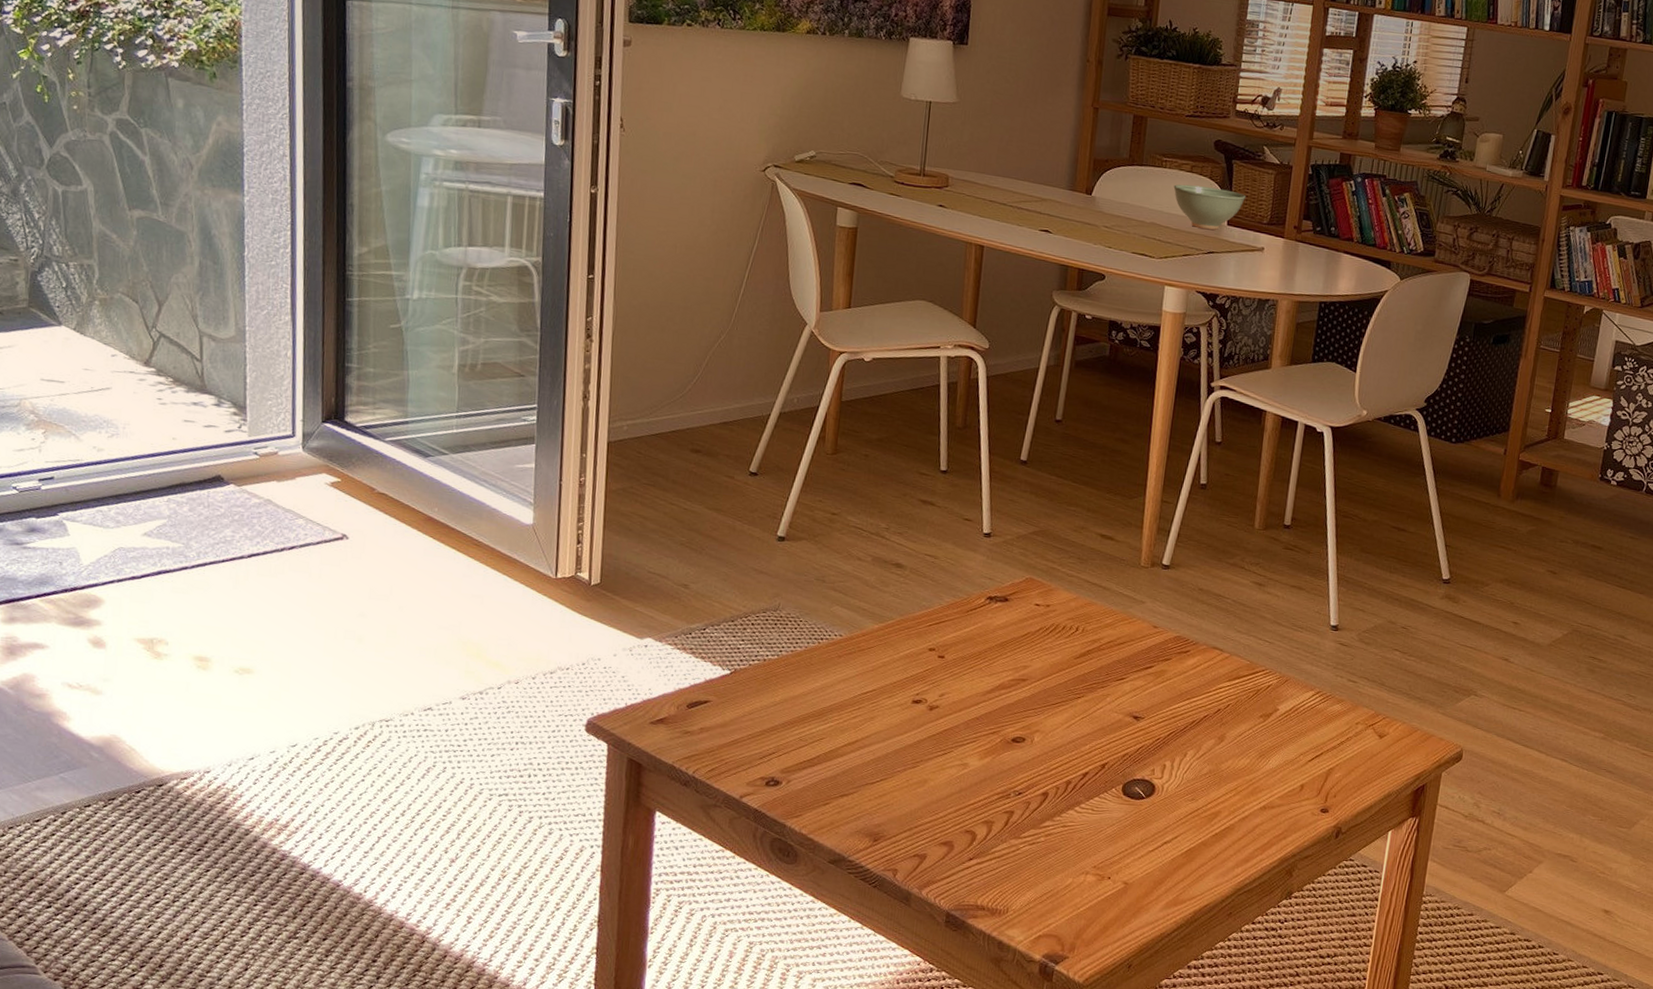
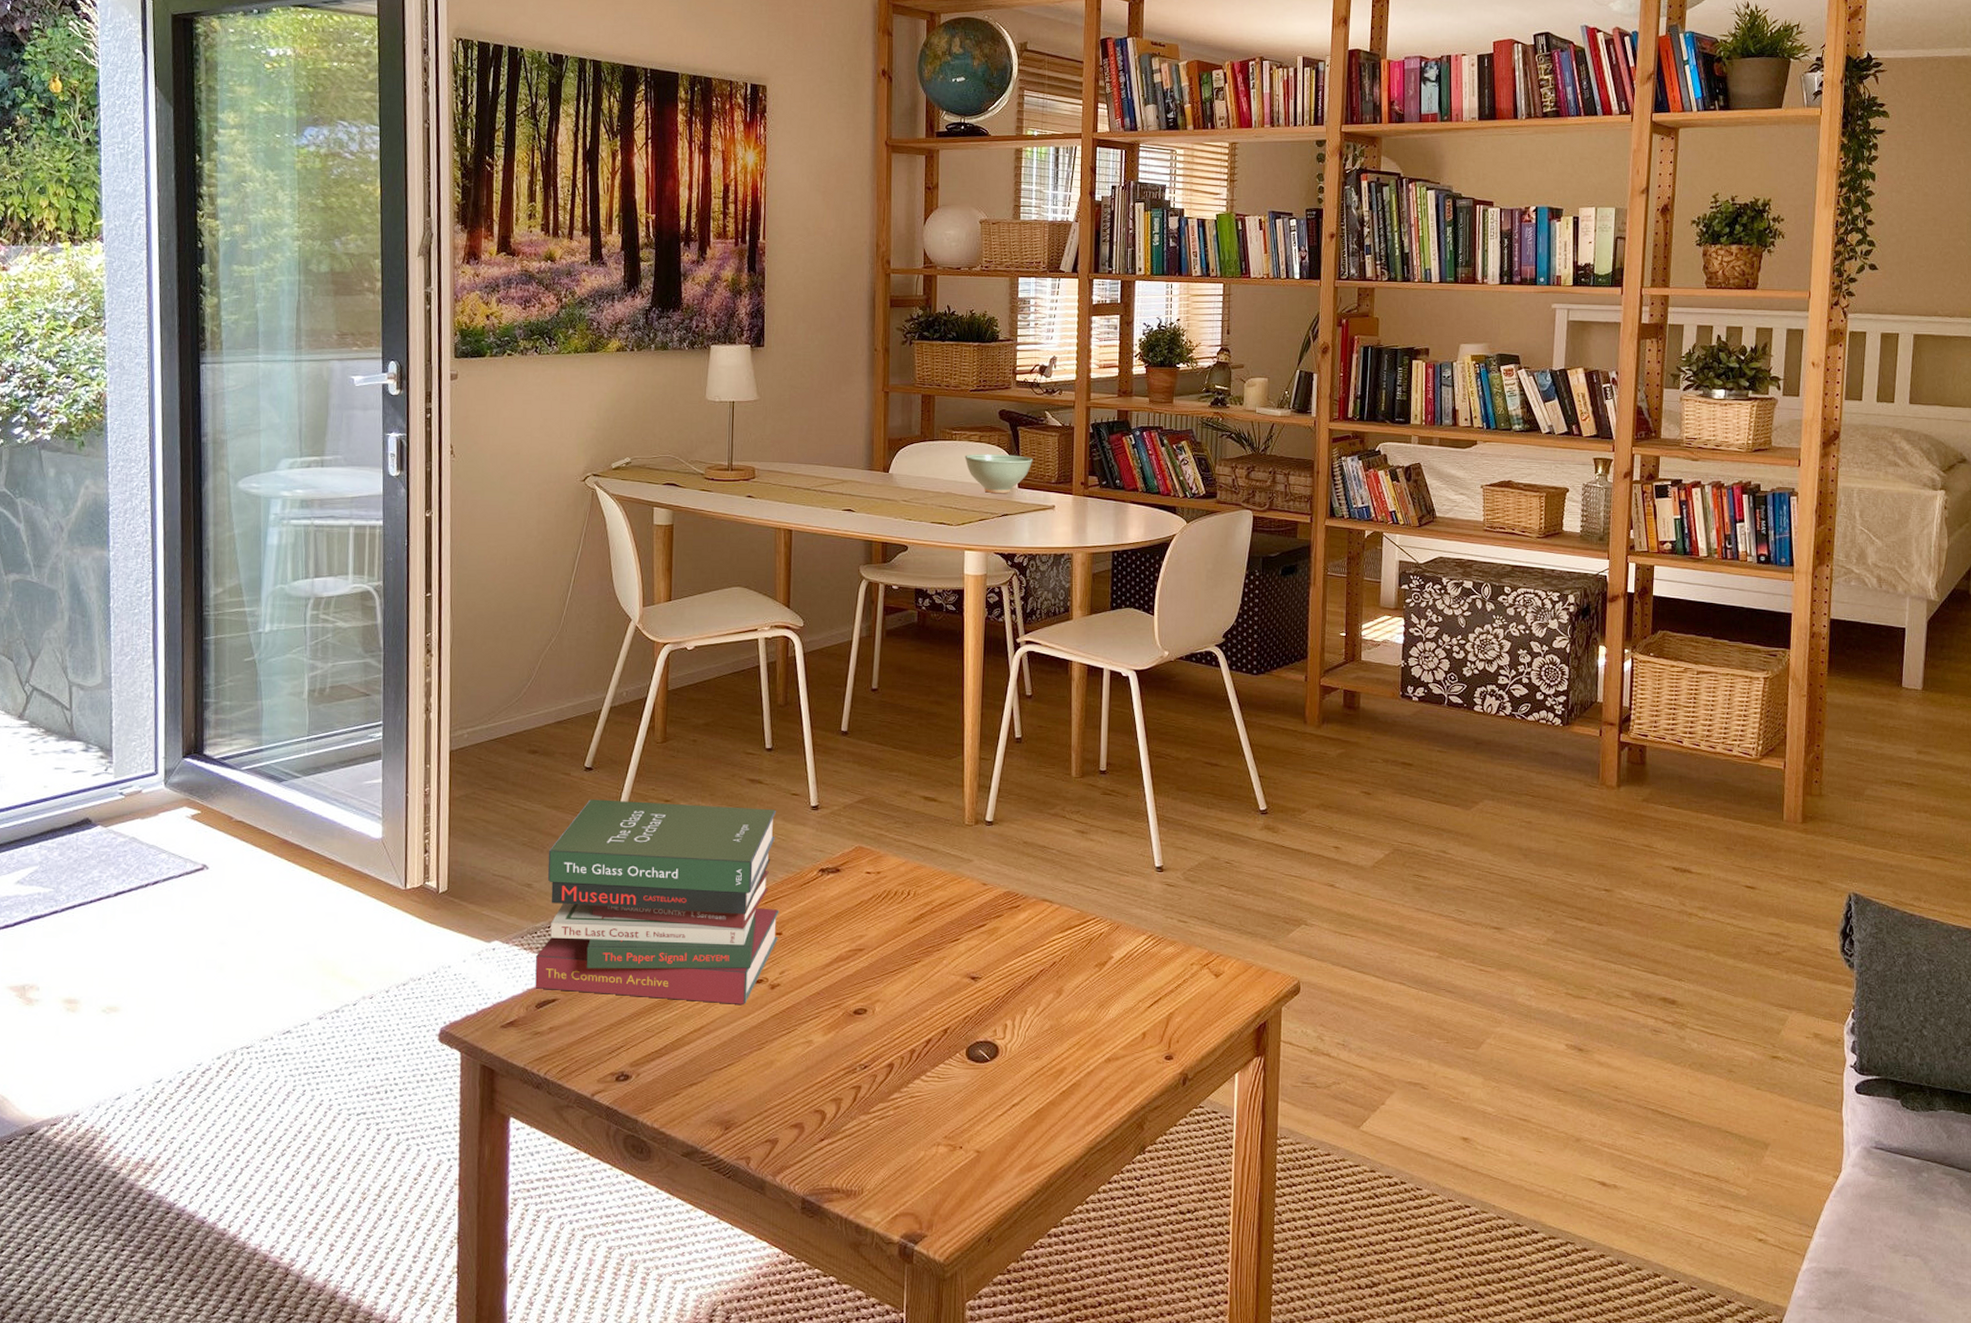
books: none [687,505,948,723] -> present [535,799,779,1004]

